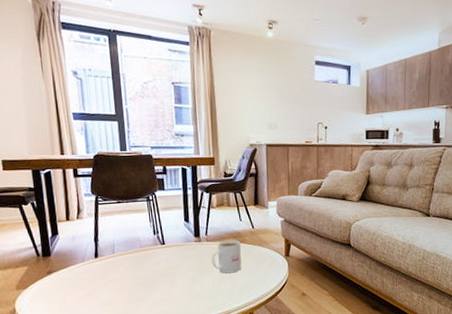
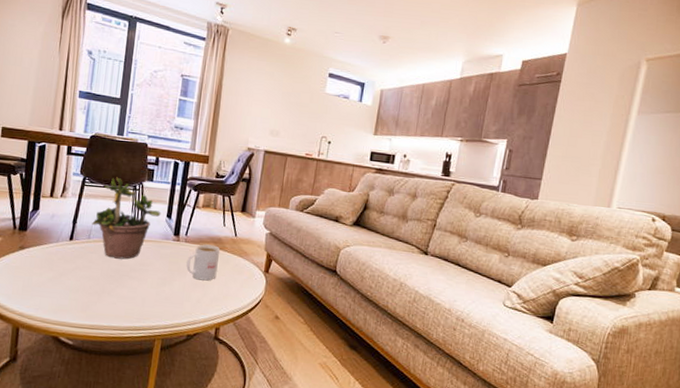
potted plant: none [113,188,179,267] -> present [92,177,161,260]

